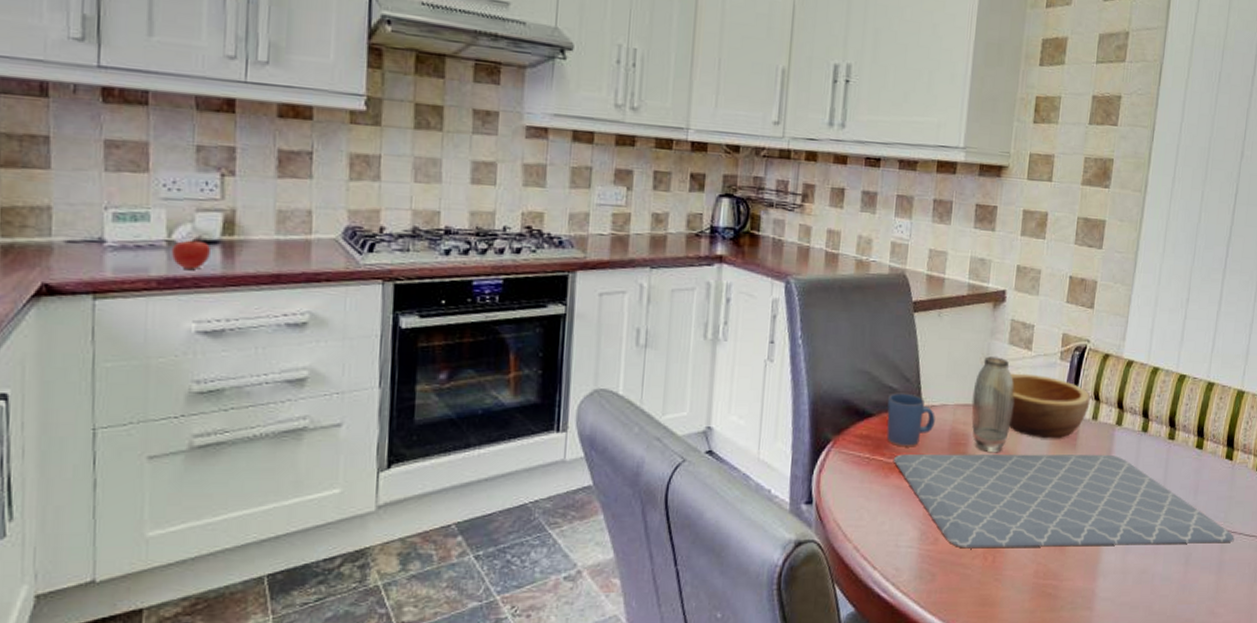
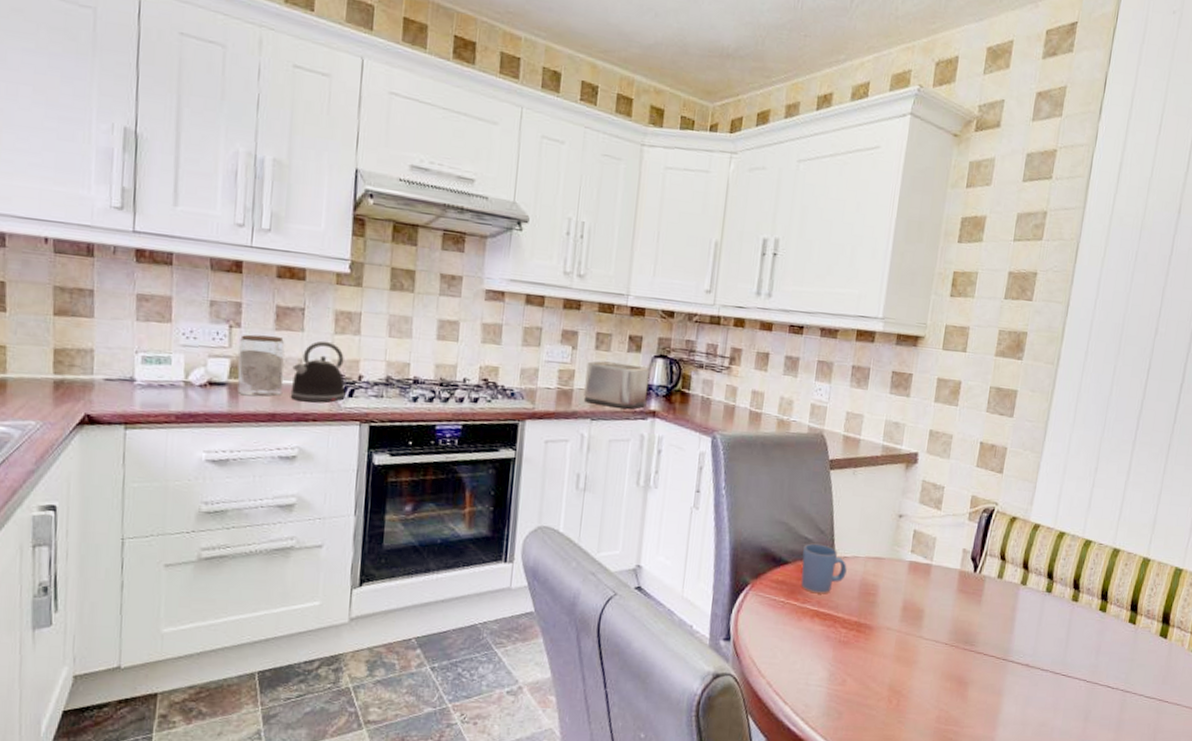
fruit: present [170,238,210,269] -> none [187,380,219,407]
jar: none [232,183,290,256] -> present [237,334,285,397]
kettle: none [298,188,365,261] -> present [290,340,346,403]
toaster: none [641,202,715,256] -> present [583,361,650,410]
placemat: present [894,453,1235,549] -> none [807,600,1135,703]
vase: present [971,356,1015,453] -> none [881,514,924,604]
bowl: present [1009,373,1091,439] -> none [917,530,997,594]

